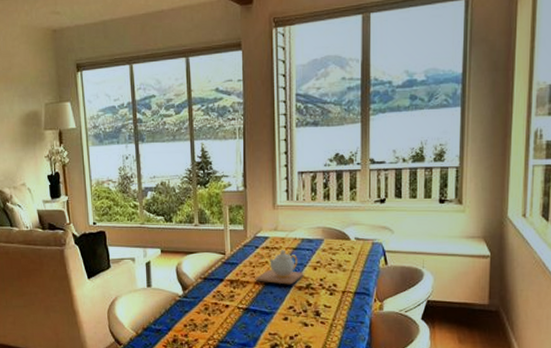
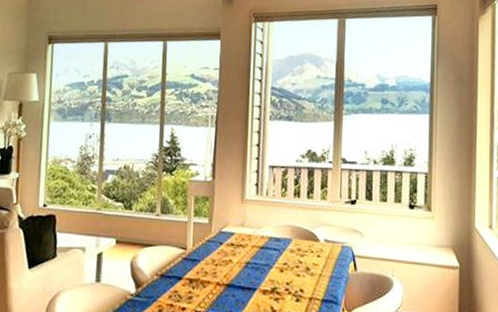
teapot: present [255,250,304,285] -> none [216,248,270,288]

